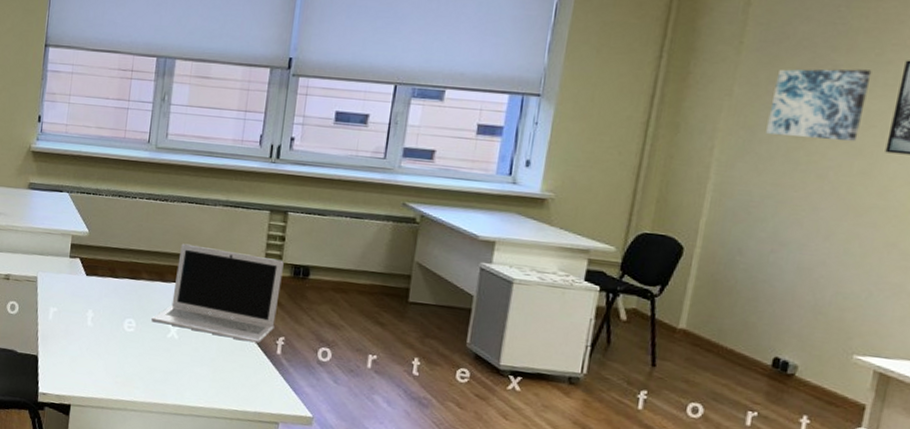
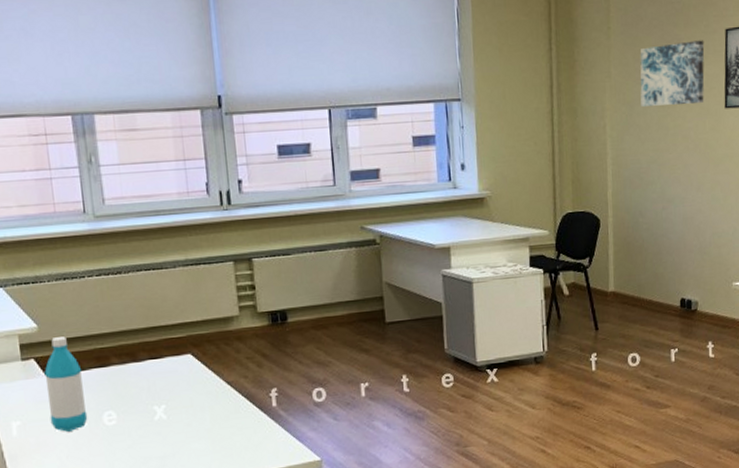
water bottle: none [80,244,116,328] -> present [44,336,88,432]
laptop: present [151,243,284,344] -> none [133,309,265,407]

